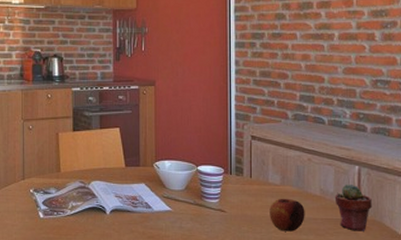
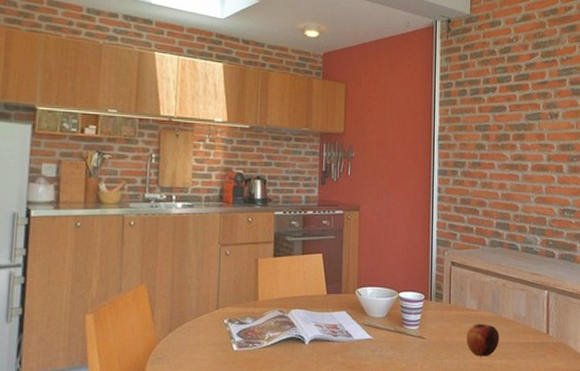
potted succulent: present [334,184,372,231] -> none [526,308,559,354]

